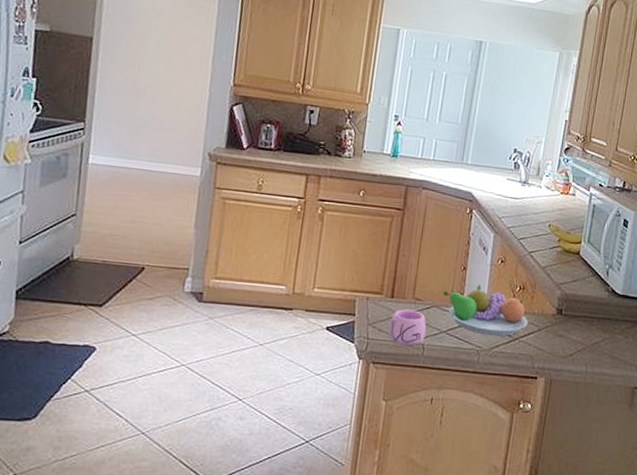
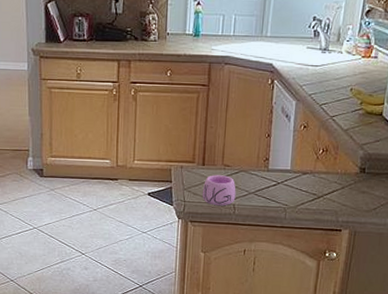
fruit bowl: present [443,284,528,337] -> none [250,148,332,195]

